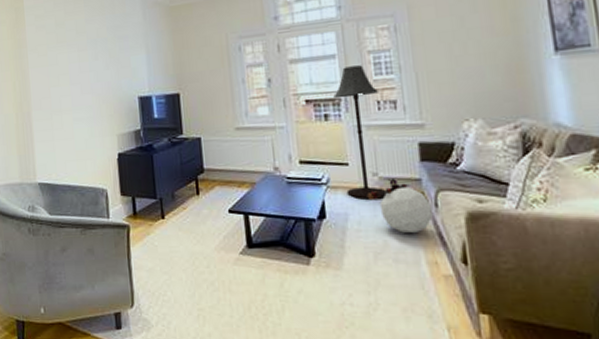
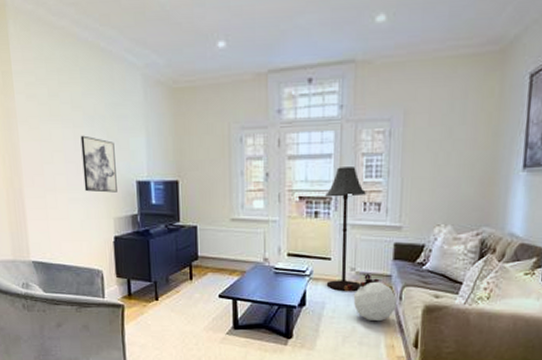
wall art: none [84,57,120,111] -> present [80,135,117,193]

